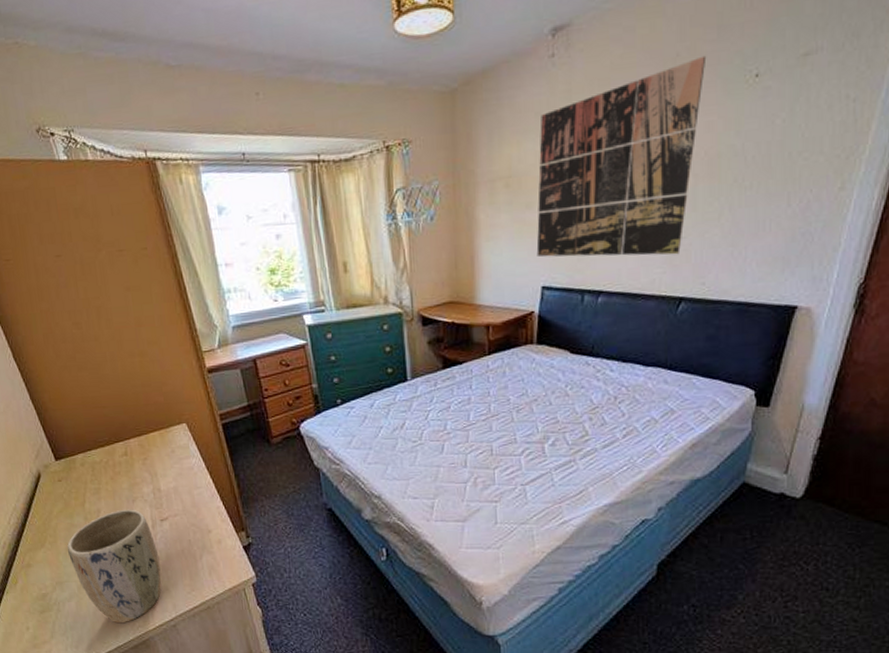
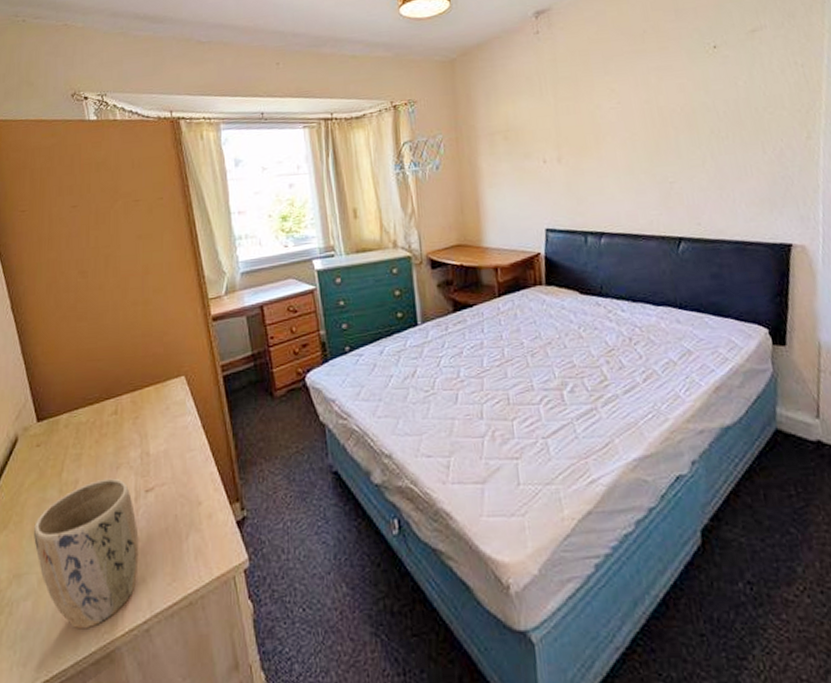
wall art: present [536,55,707,257] -> none [531,32,673,202]

